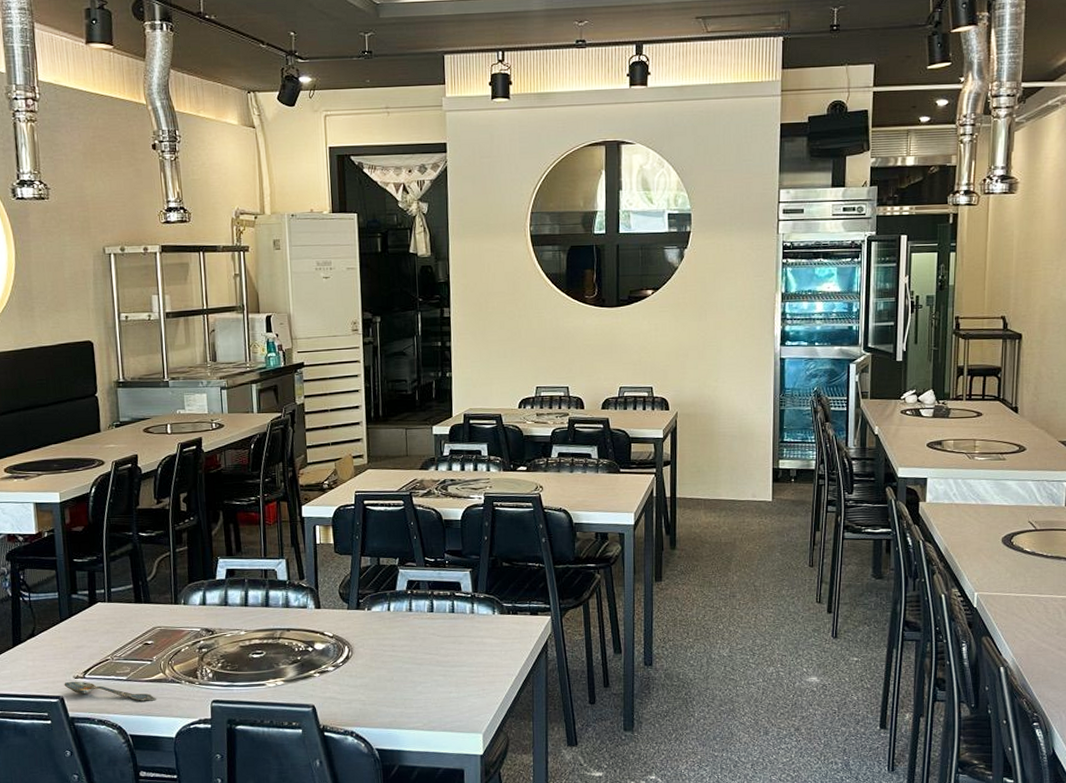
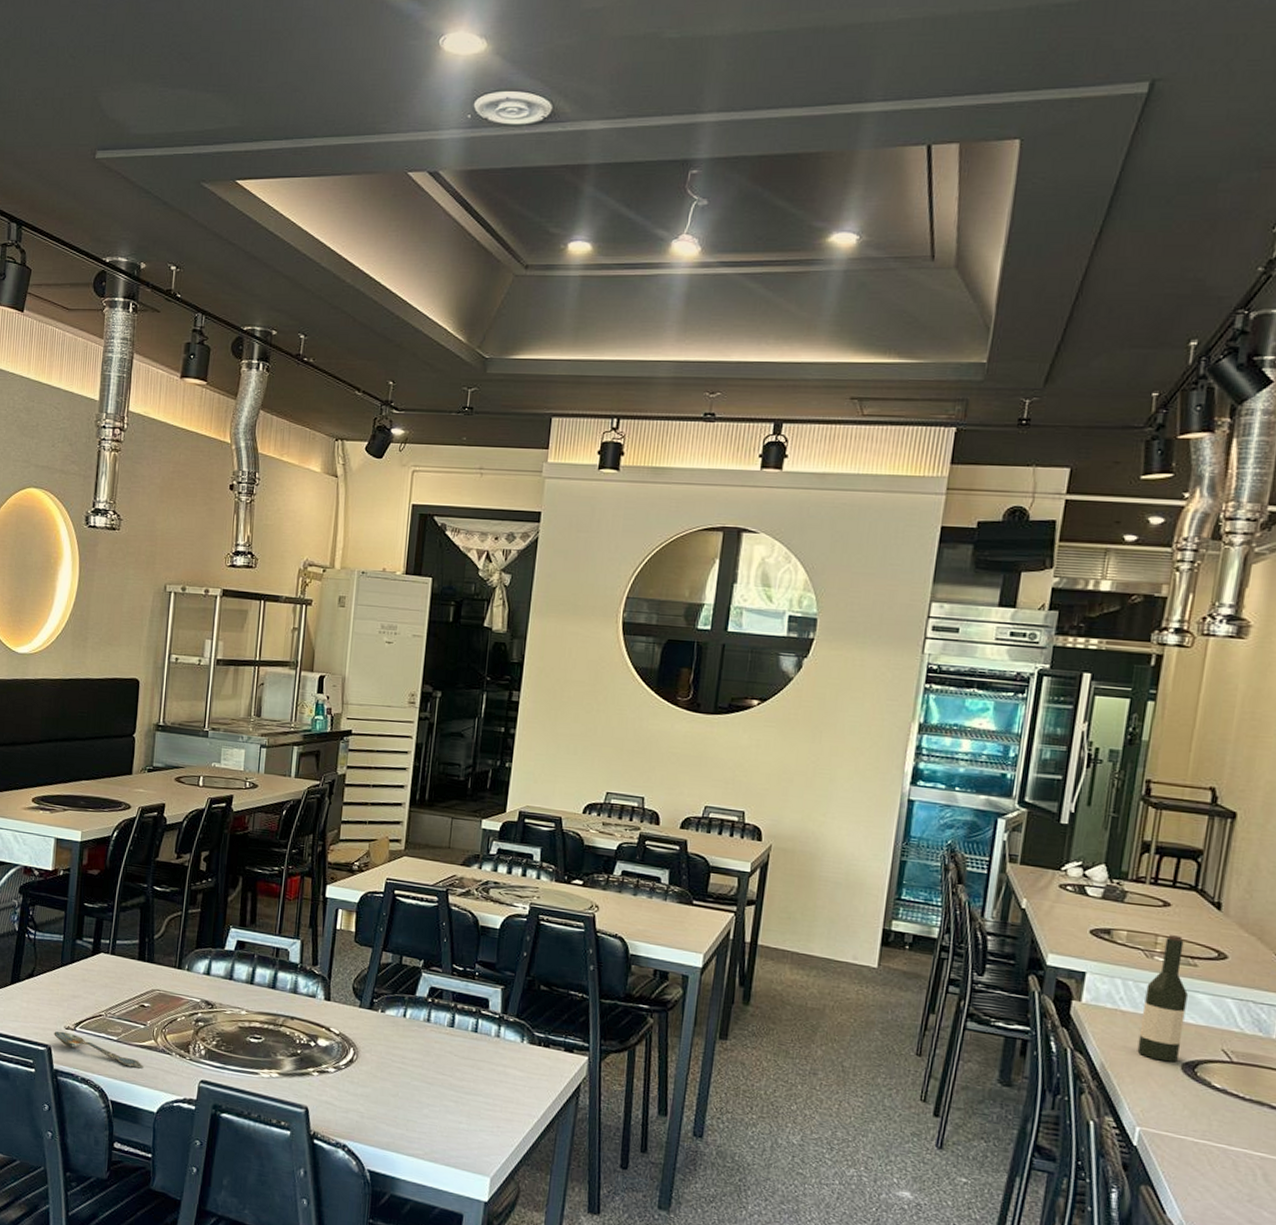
wine bottle: none [970,438,1001,538] -> present [1137,935,1188,1062]

